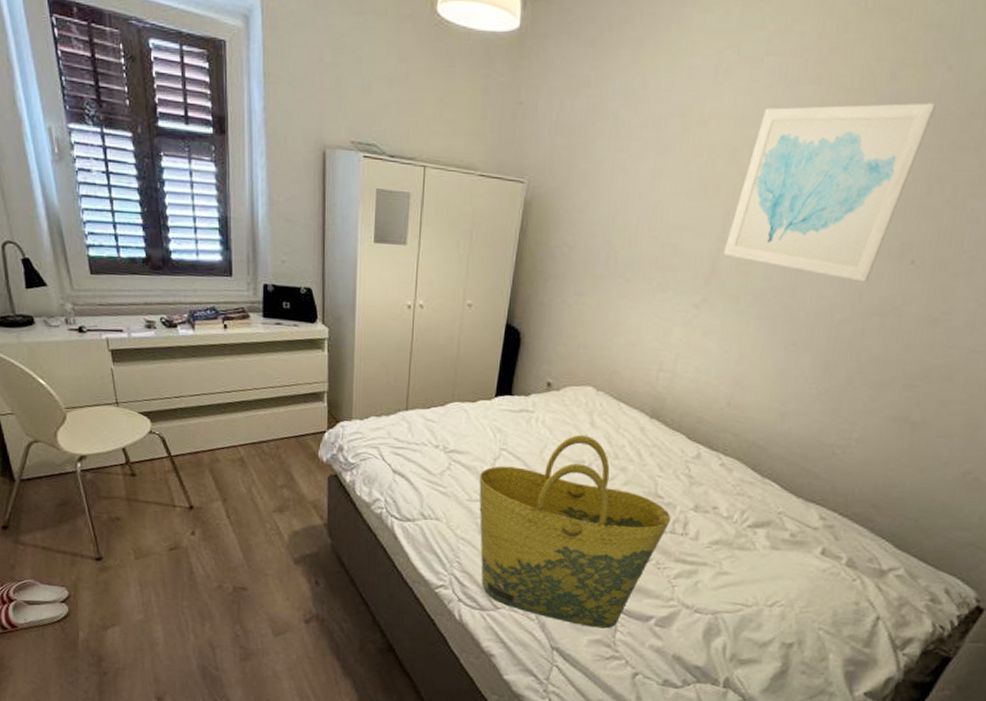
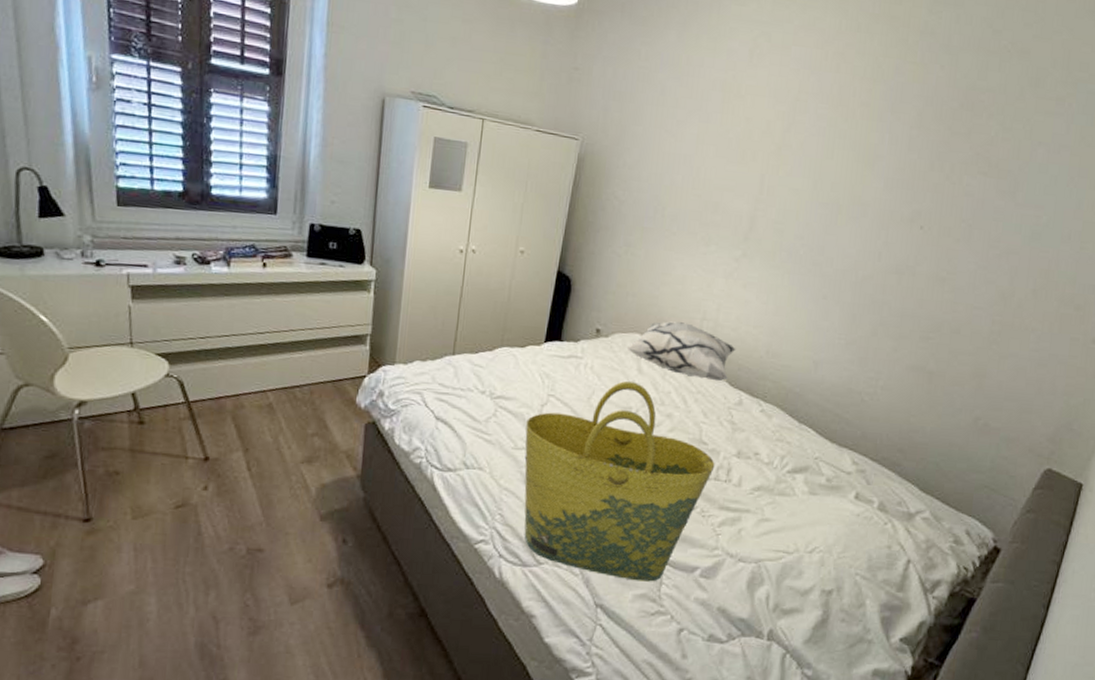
decorative pillow: none [580,373,695,435] -> present [628,321,736,382]
wall art: present [724,102,936,282] -> none [760,89,933,244]

